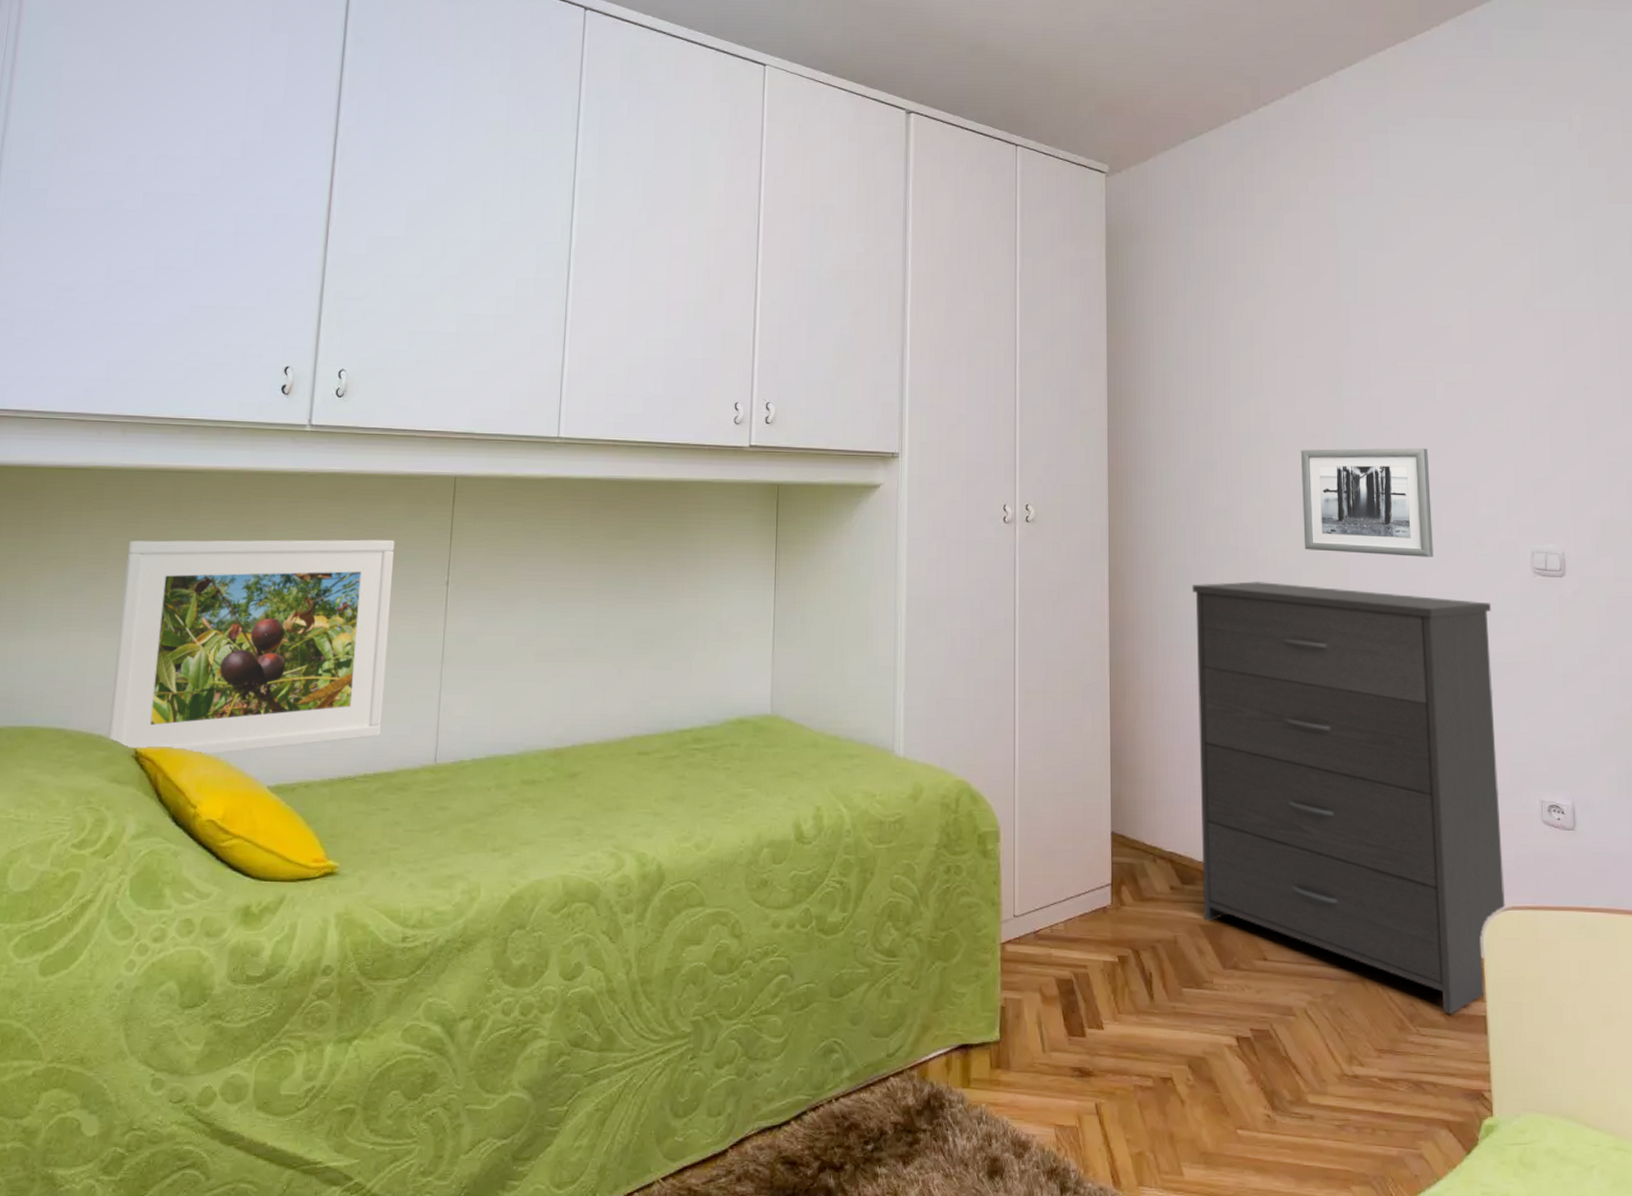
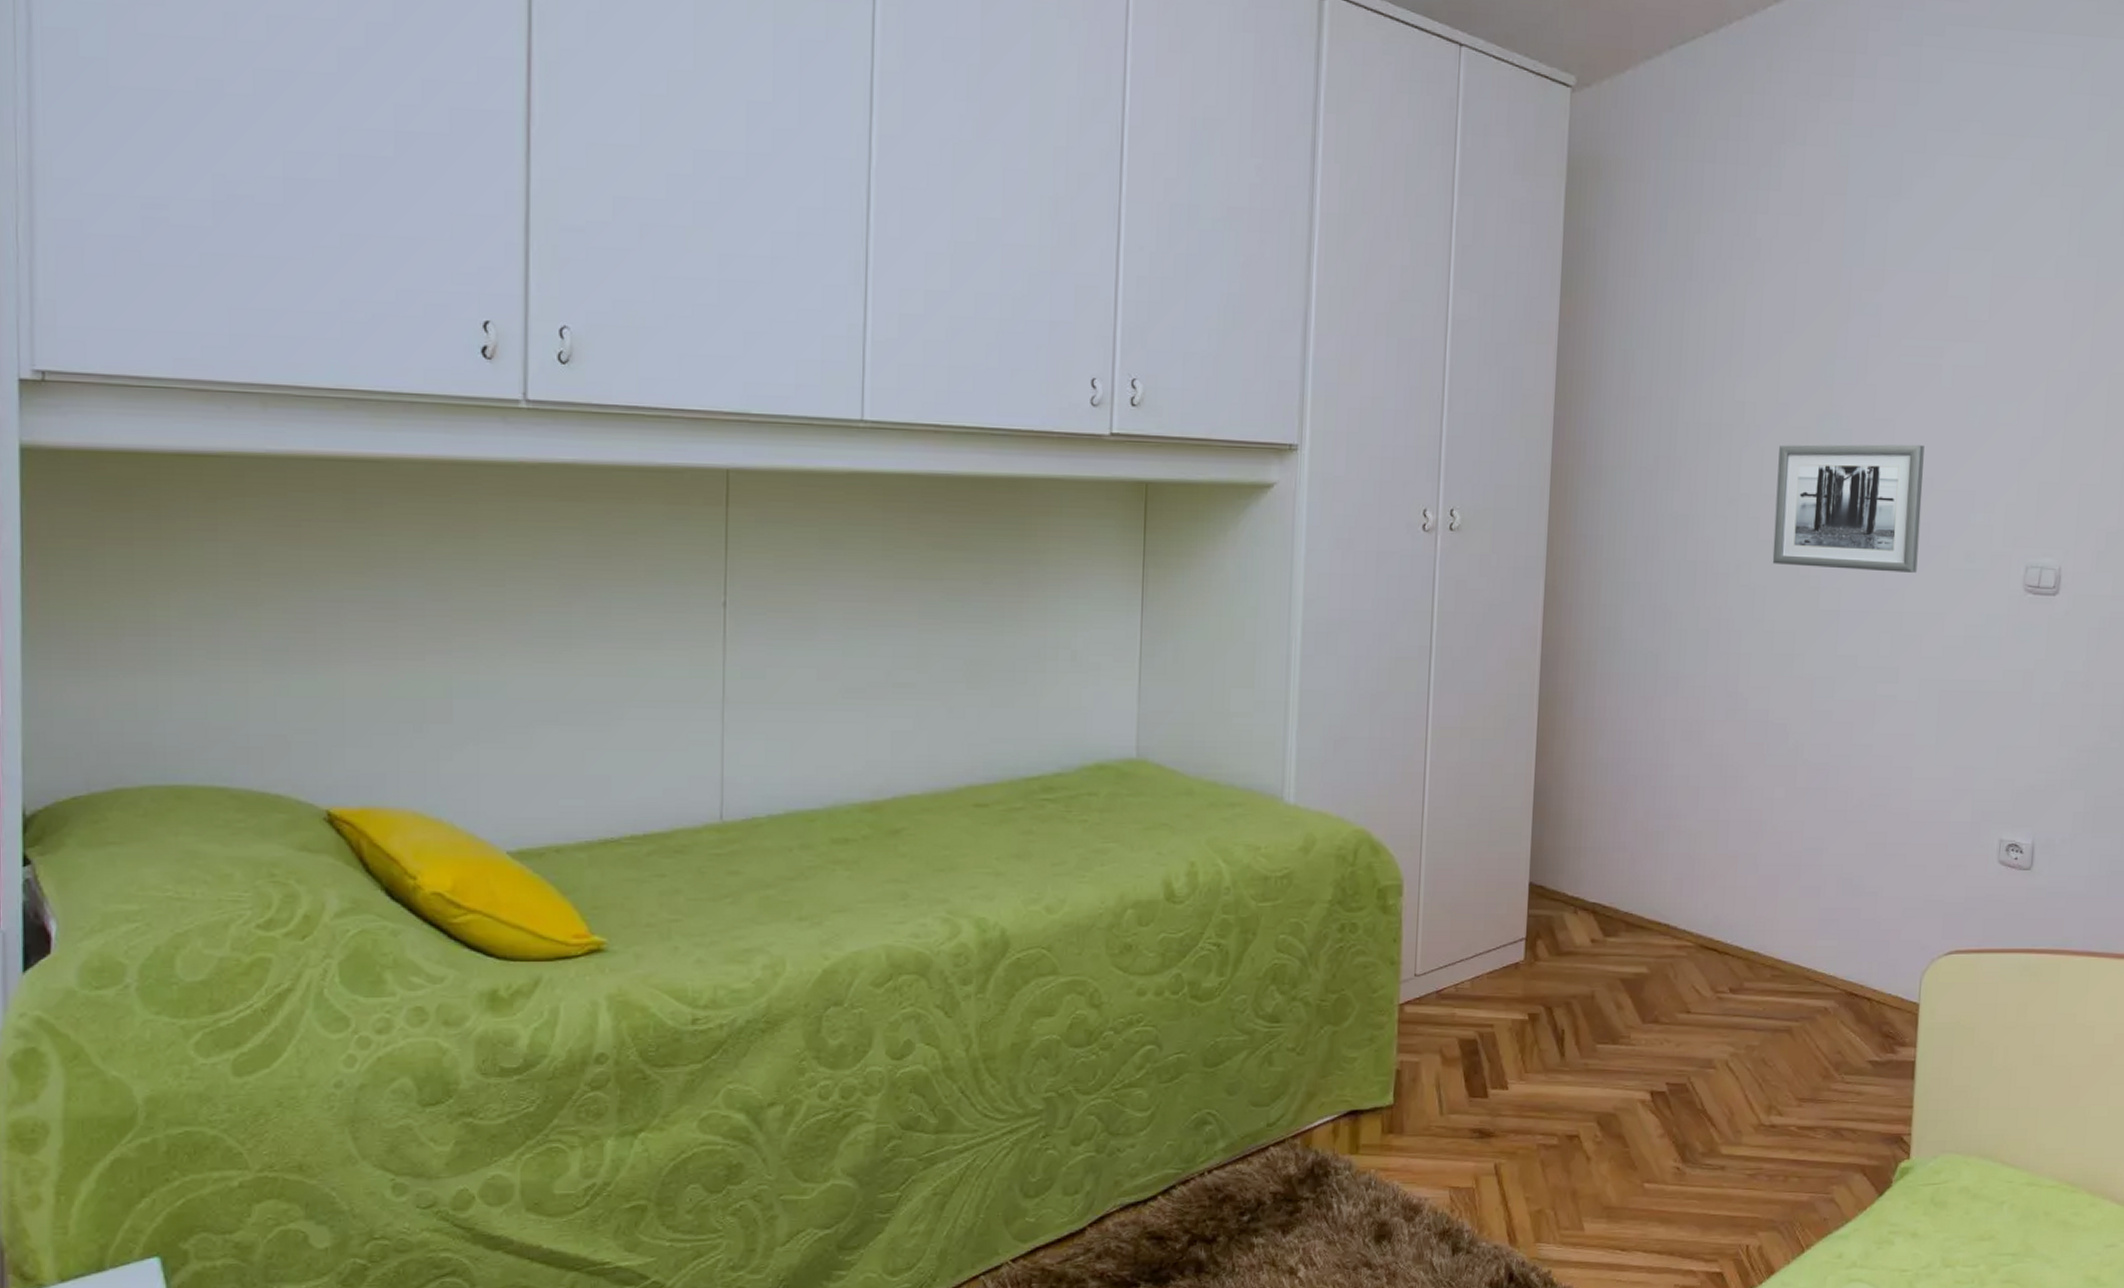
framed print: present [107,539,395,756] -> none [288,549,652,817]
dresser: present [1192,580,1506,1014] -> none [1625,600,1974,1060]

